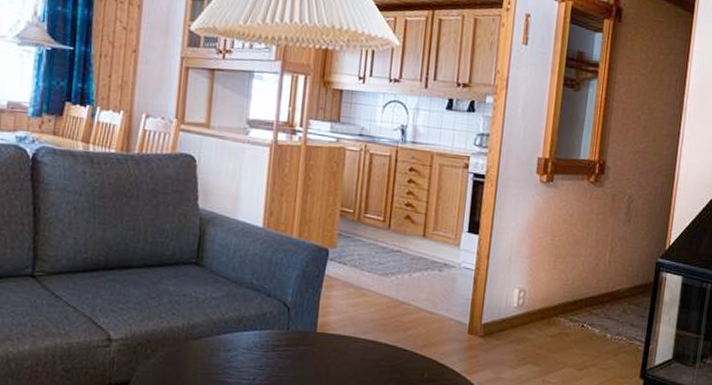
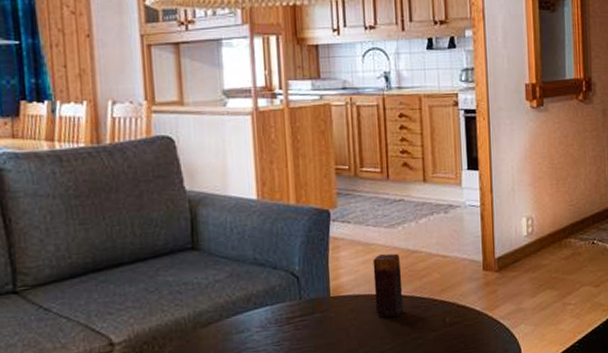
candle: none [357,299,389,364] -> present [373,253,404,318]

